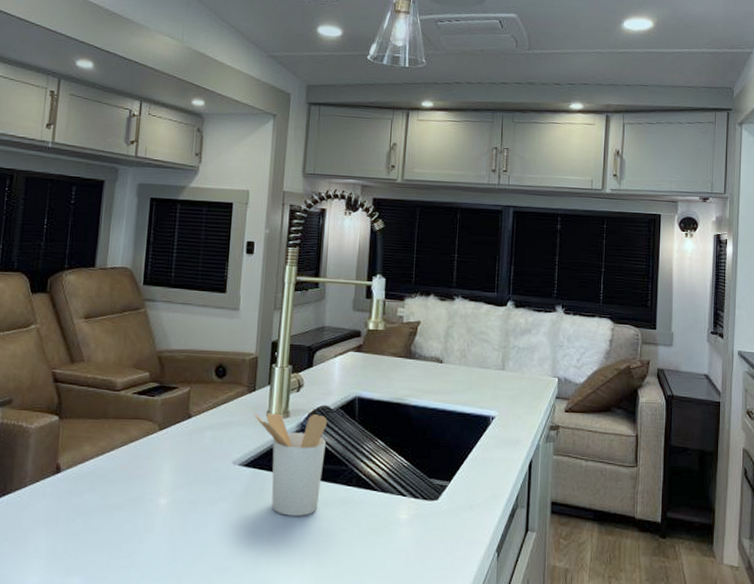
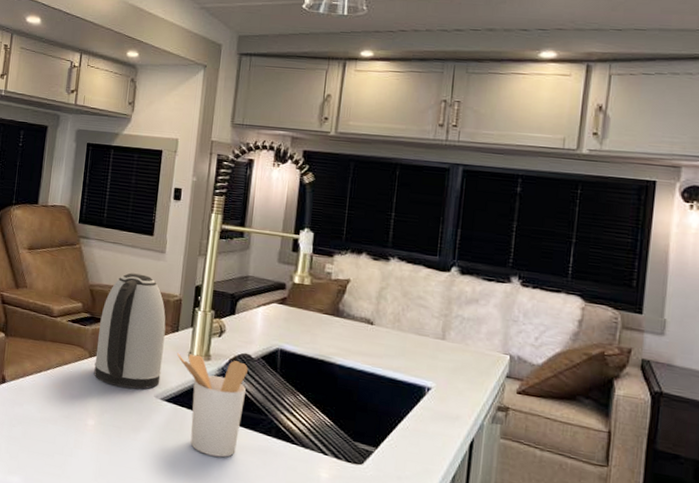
kettle: none [164,334,242,458] -> present [94,273,166,389]

